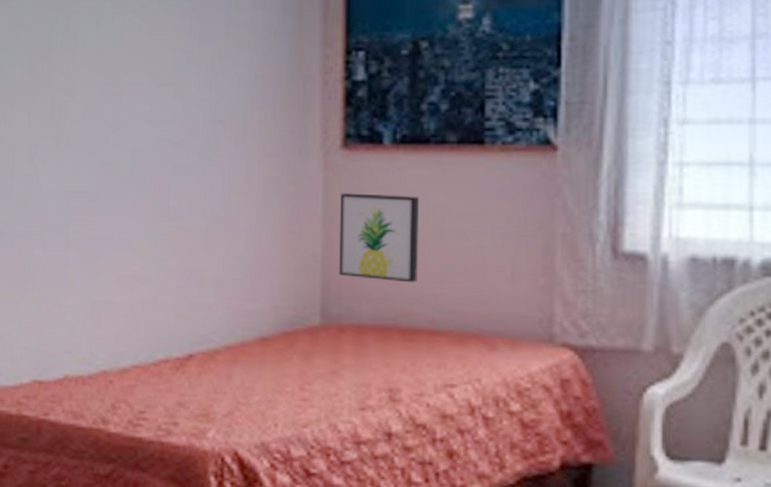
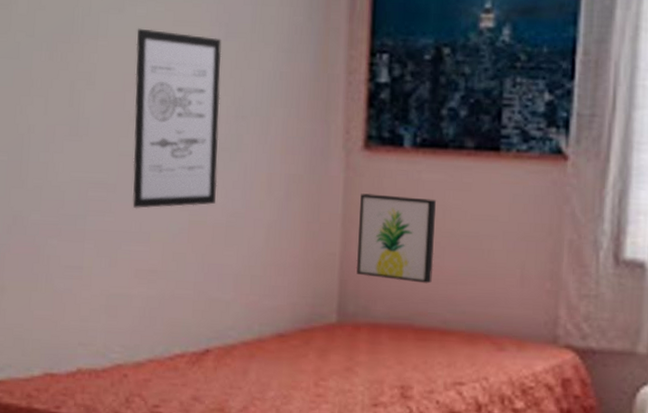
wall art: none [113,39,197,217] -> present [132,28,222,209]

